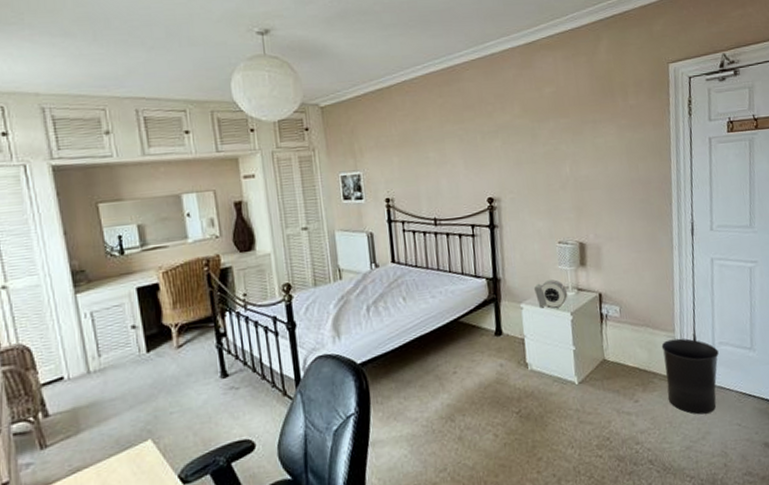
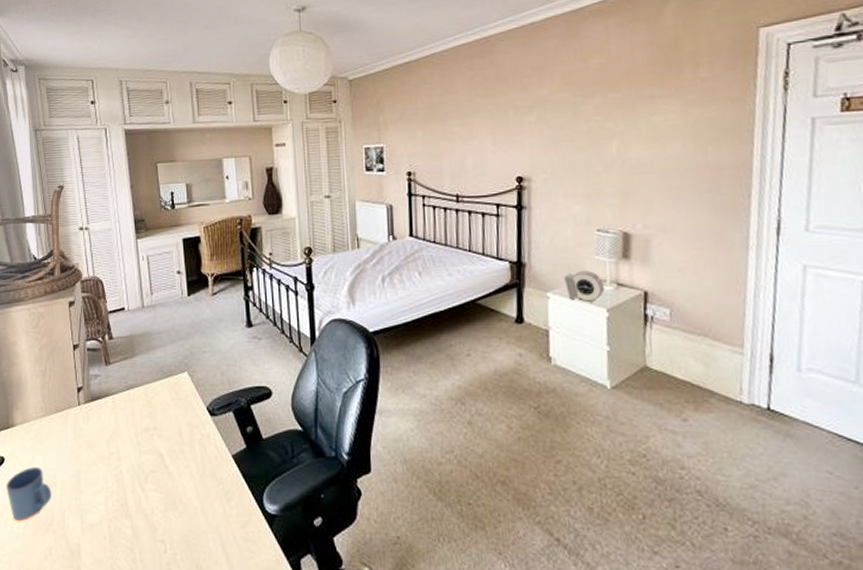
waste bin: present [661,338,719,415] -> none [723,356,806,451]

